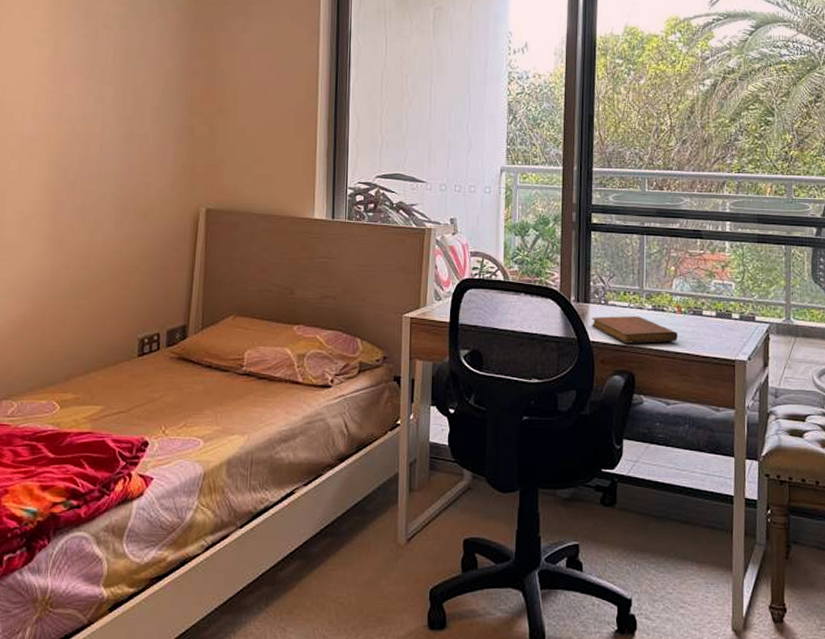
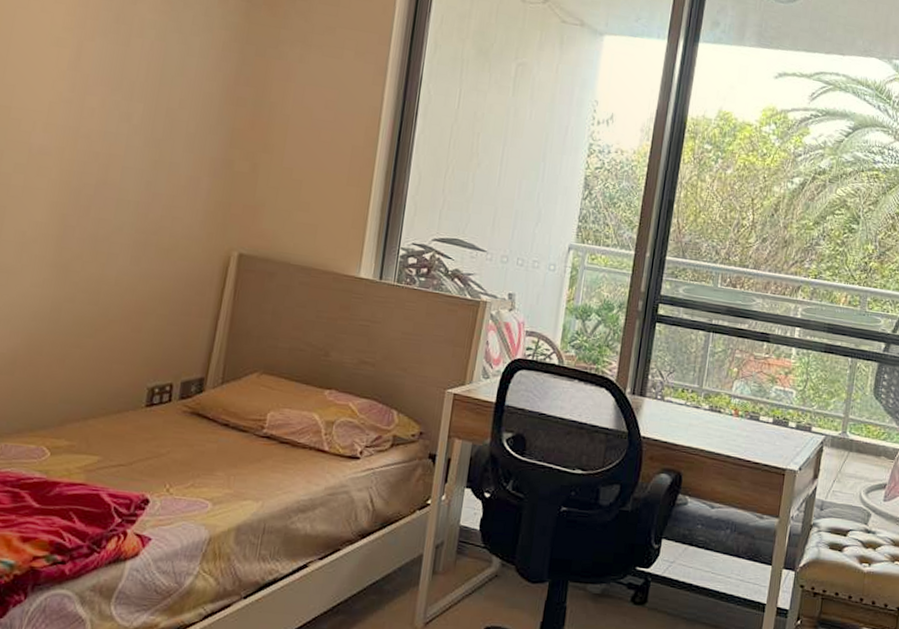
notebook: present [592,316,678,343] -> none [645,411,731,445]

